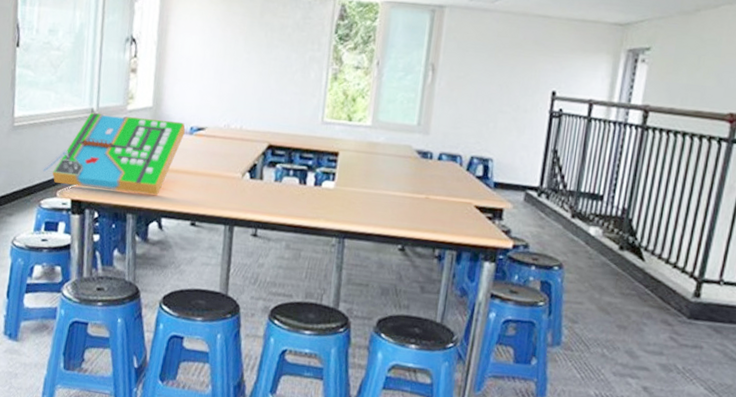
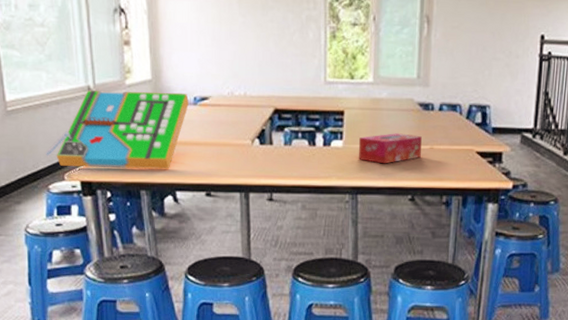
tissue box: none [349,179,418,210] -> present [359,133,422,164]

